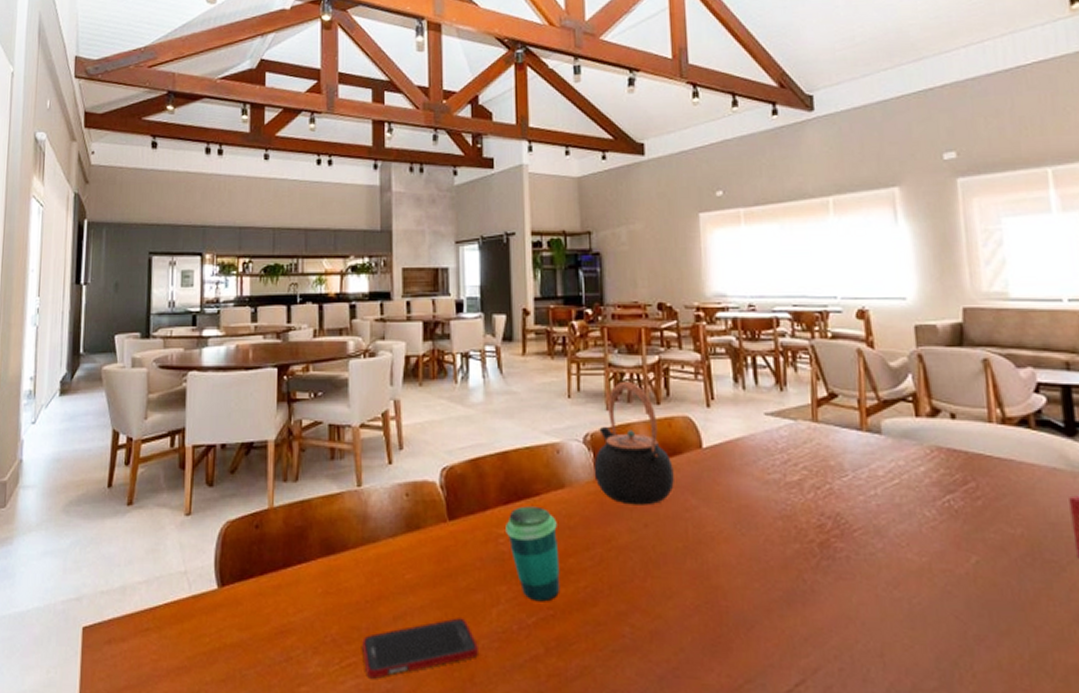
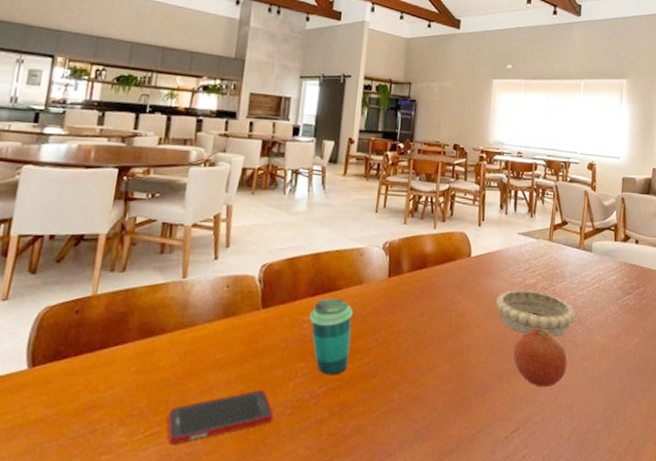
teapot: present [594,381,674,505] -> none [387,202,448,299]
decorative bowl: none [746,491,869,555] -> present [496,290,576,338]
fruit: none [781,541,867,625] -> present [513,328,568,388]

